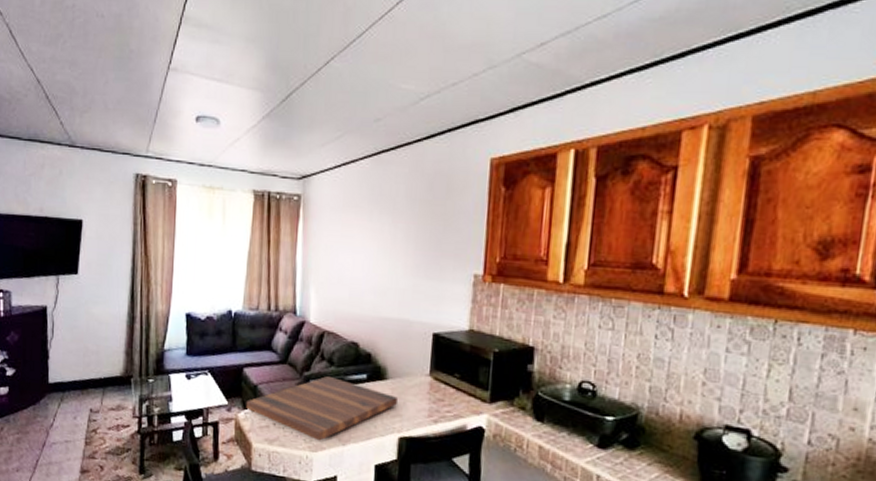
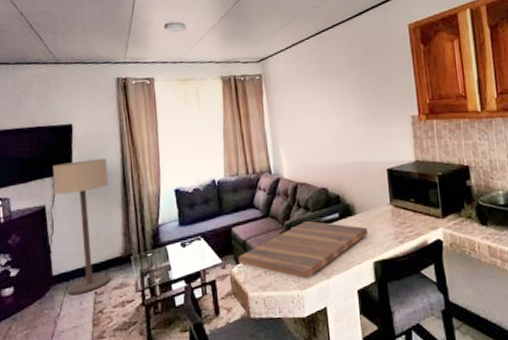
floor lamp: none [57,262,116,409] -> present [53,158,111,296]

